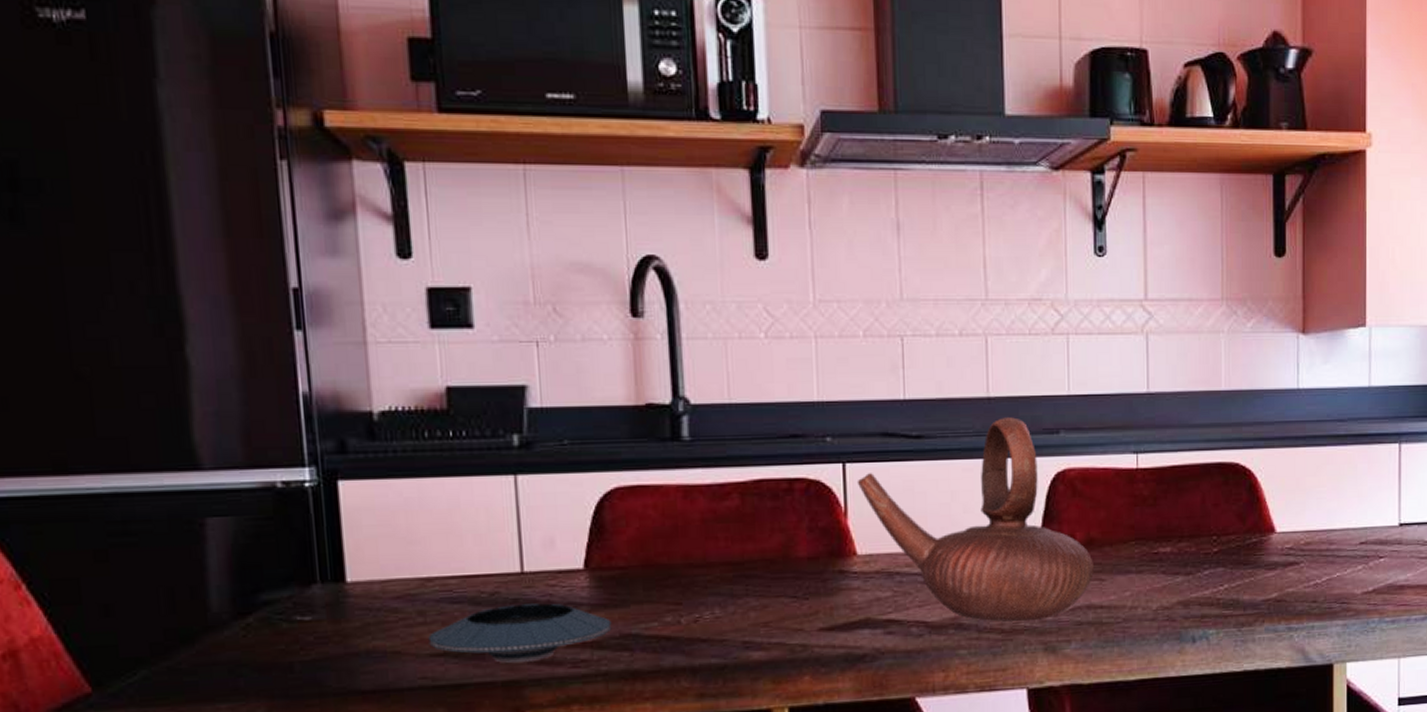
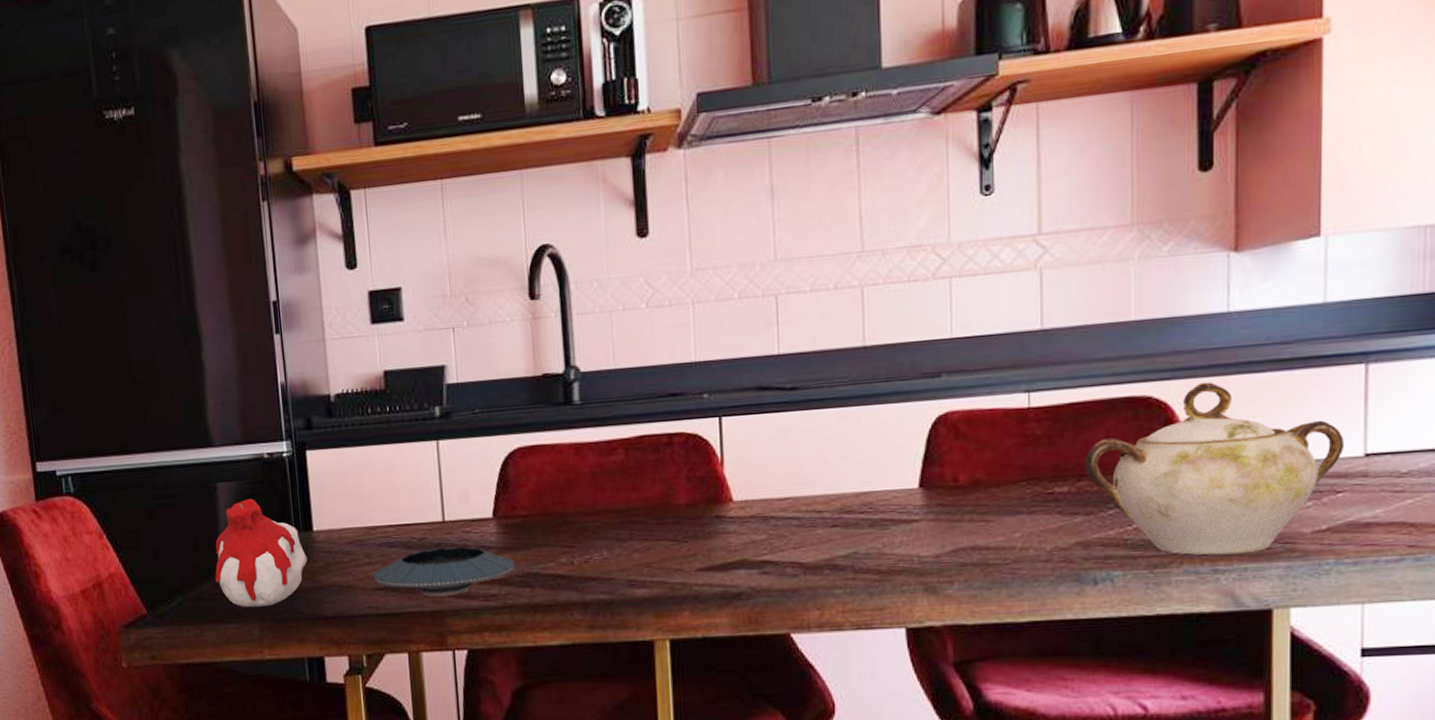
candle: none [200,539,338,681] -> present [215,498,308,607]
teapot: present [857,417,1094,623] -> none [732,364,979,564]
sugar bowl: none [1185,452,1385,614] -> present [1086,382,1345,555]

